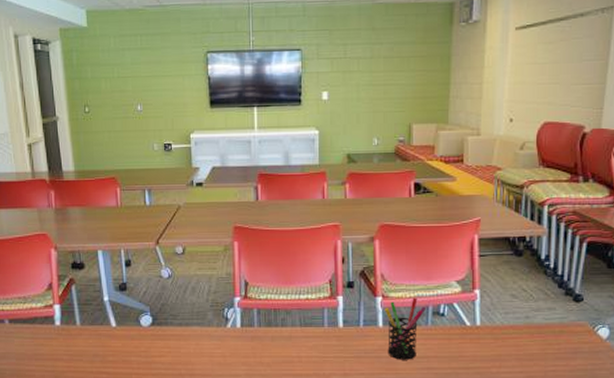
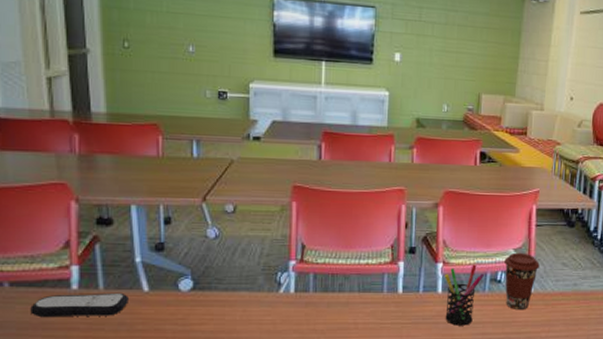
remote control: none [25,328,100,350] -> present [30,292,128,318]
coffee cup: none [445,284,486,343] -> present [503,252,540,309]

